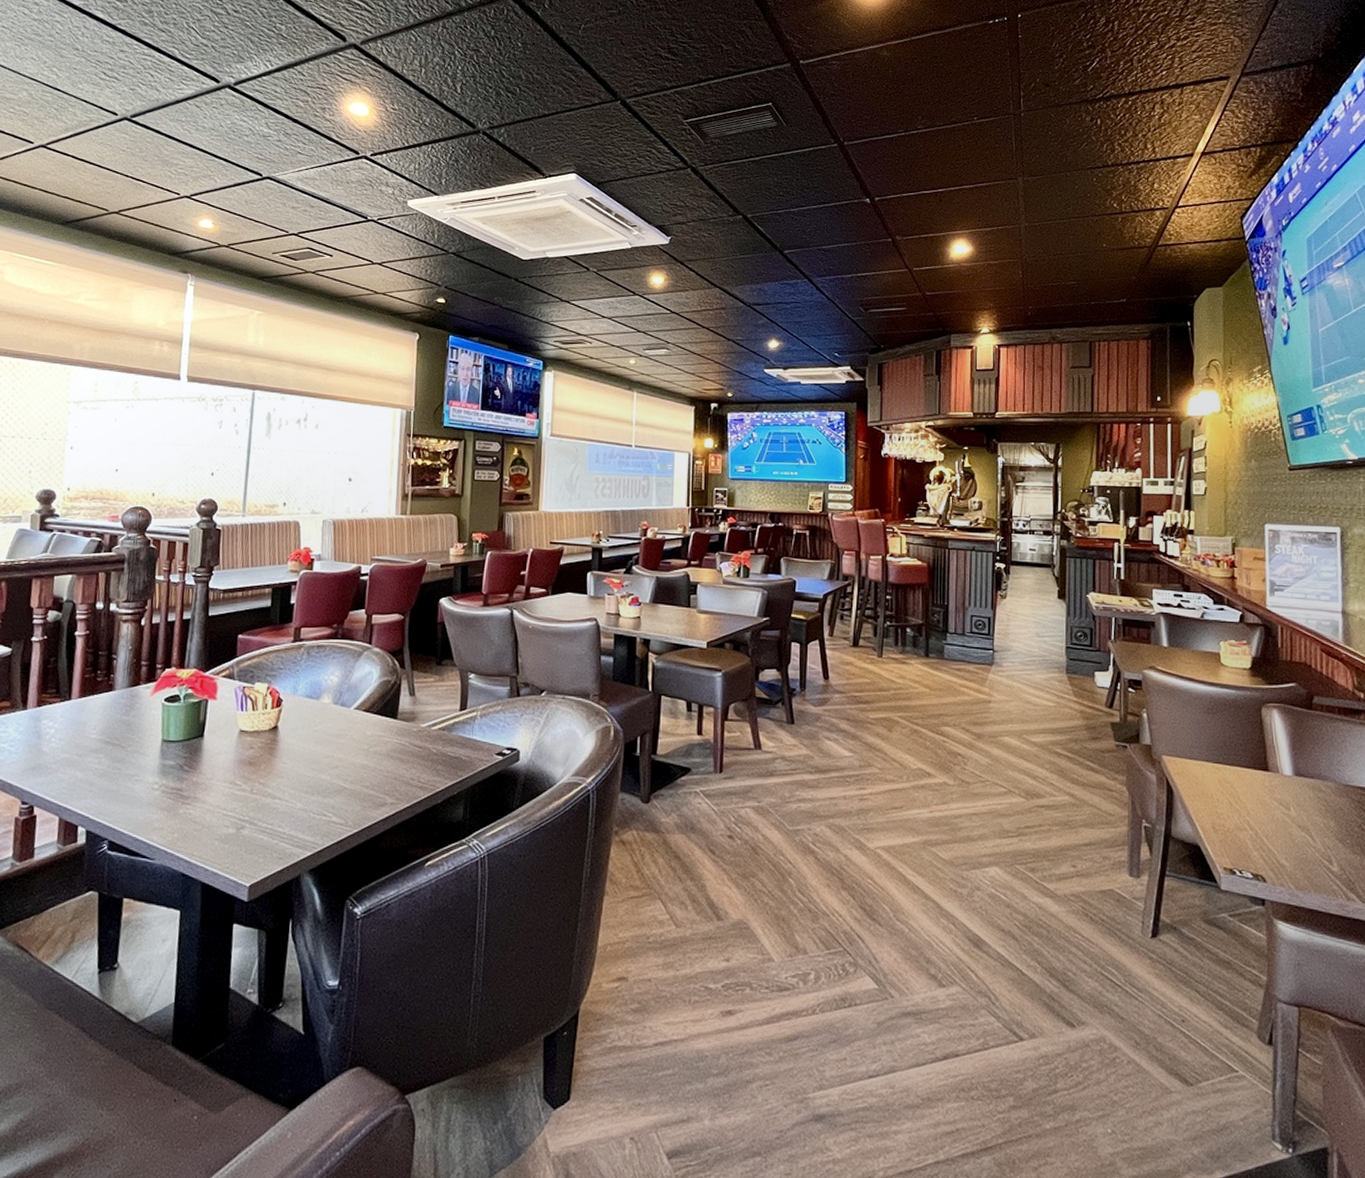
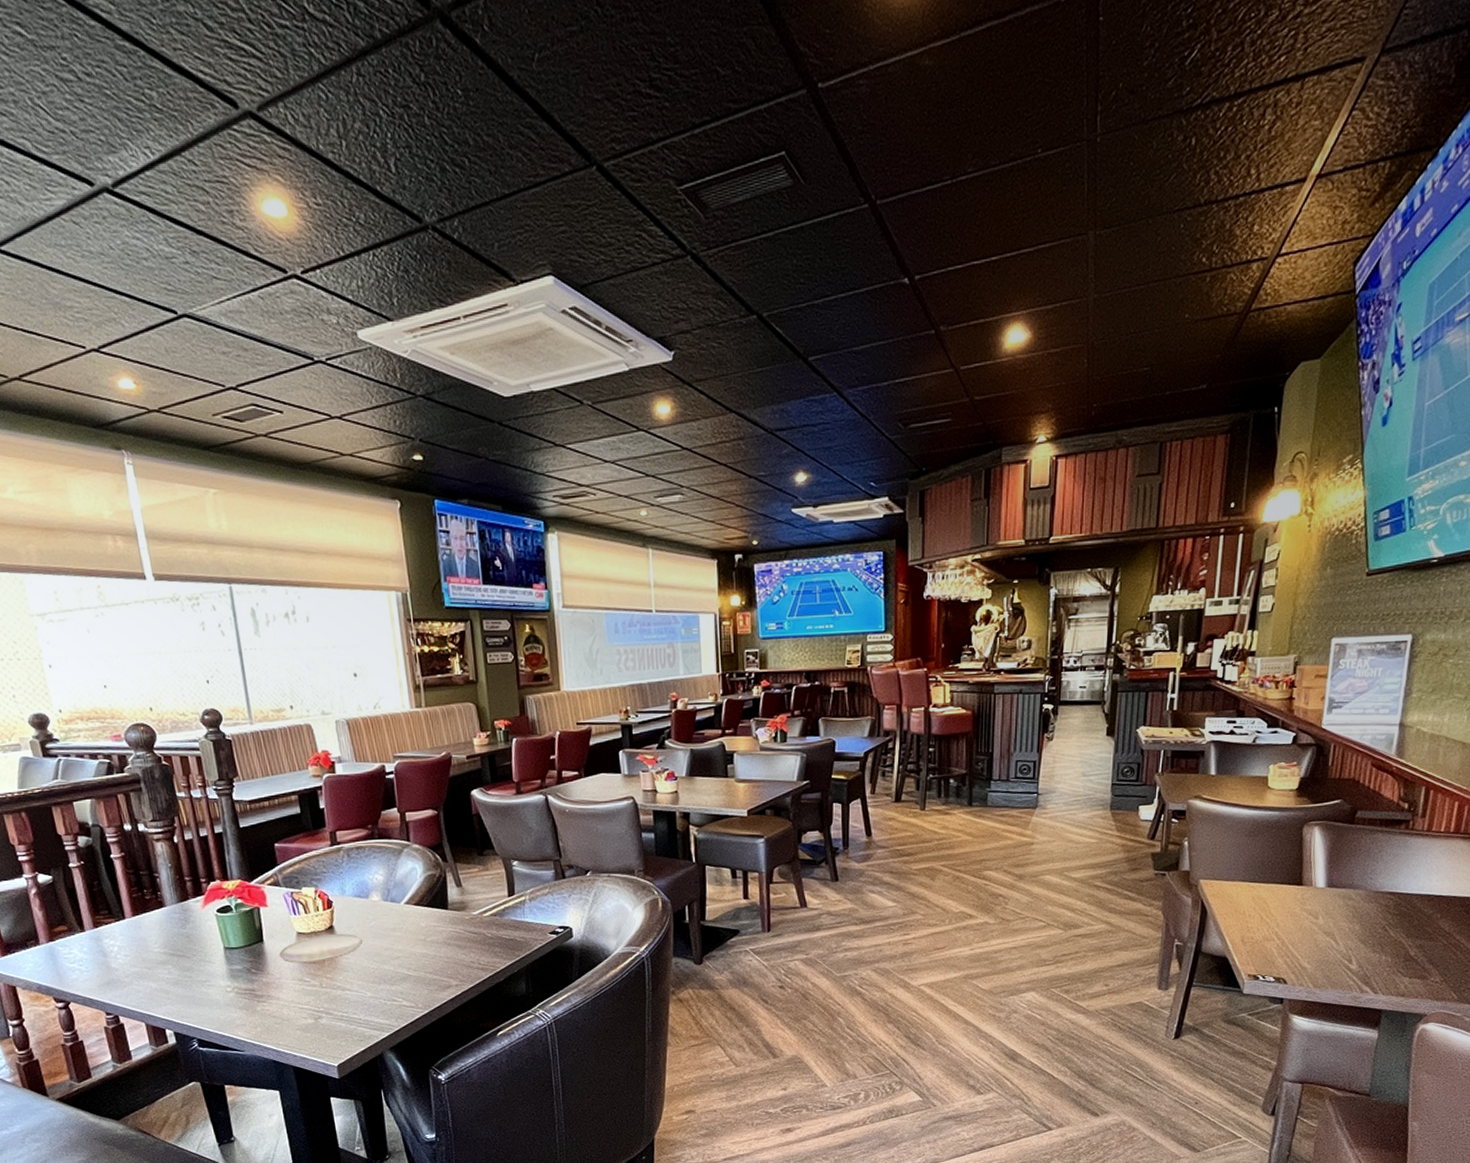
plate: none [215,734,305,764] -> present [278,933,363,963]

